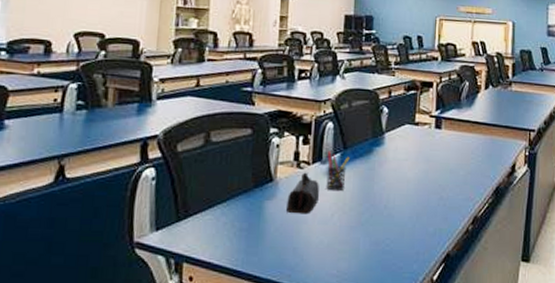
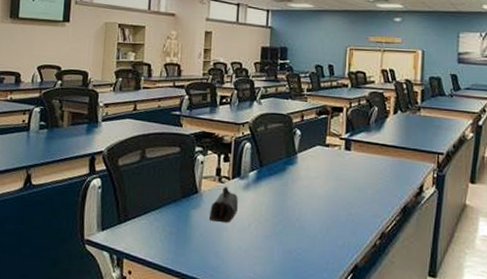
pen holder: present [326,151,350,190] -> none [244,168,266,203]

